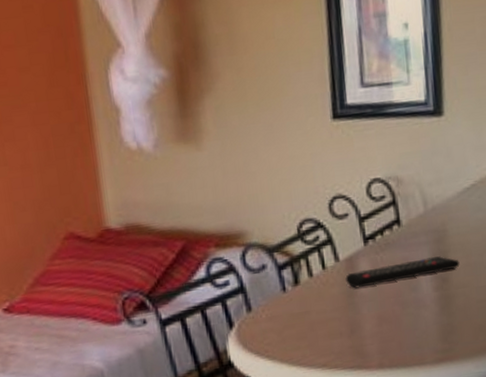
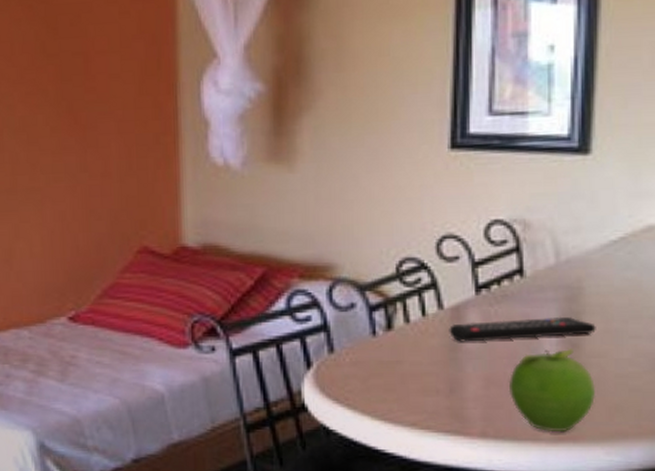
fruit: none [396,283,464,356] -> present [508,349,596,433]

